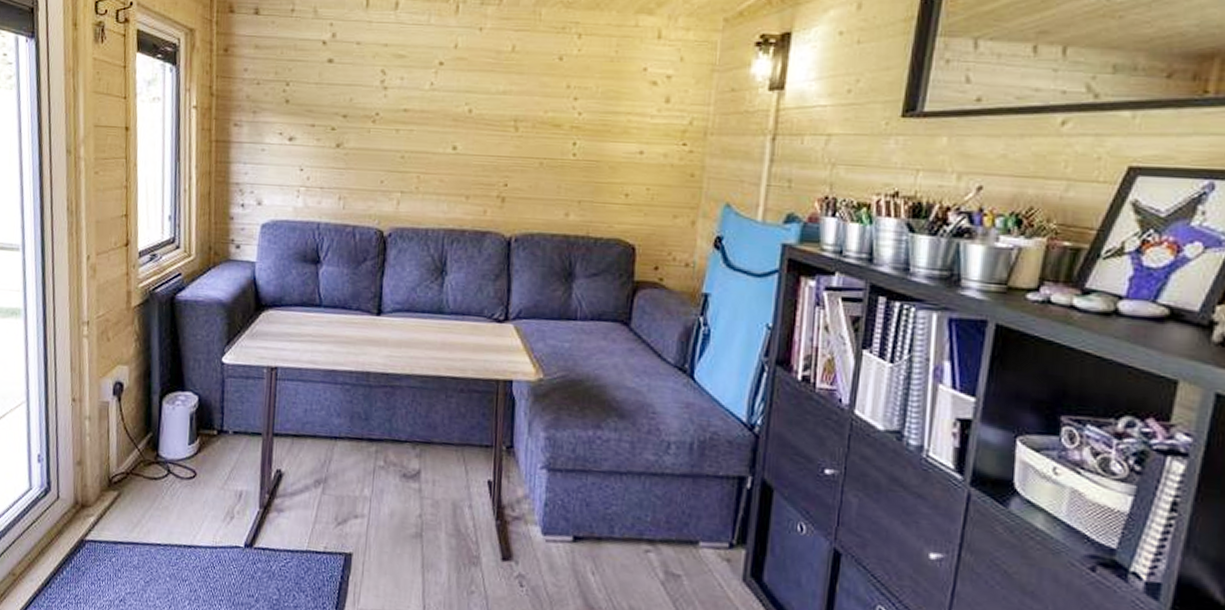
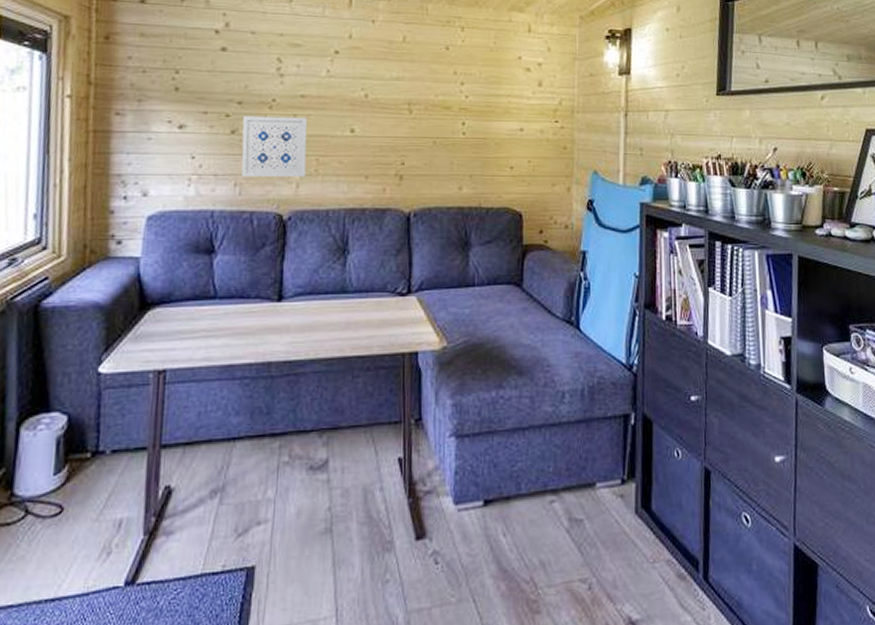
wall art: none [345,130,409,194] -> present [241,116,308,178]

